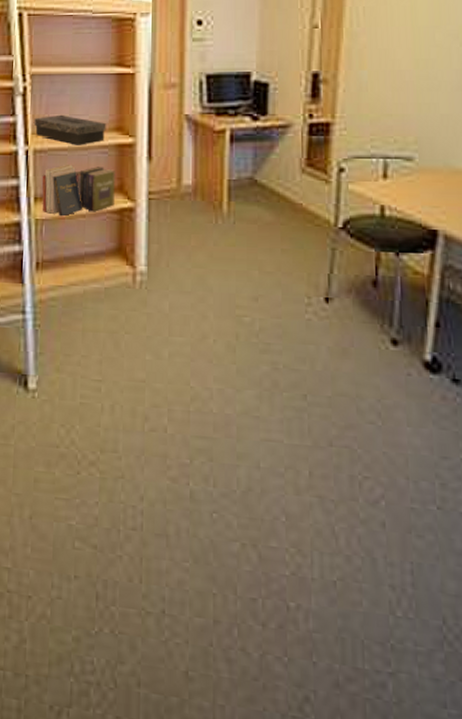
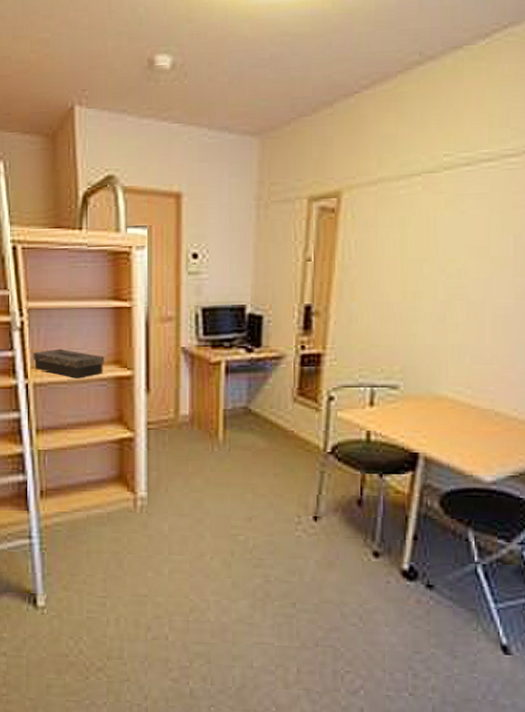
books: present [42,165,82,217] -> none [42,398,83,447]
books: present [75,167,115,212] -> none [76,399,115,442]

